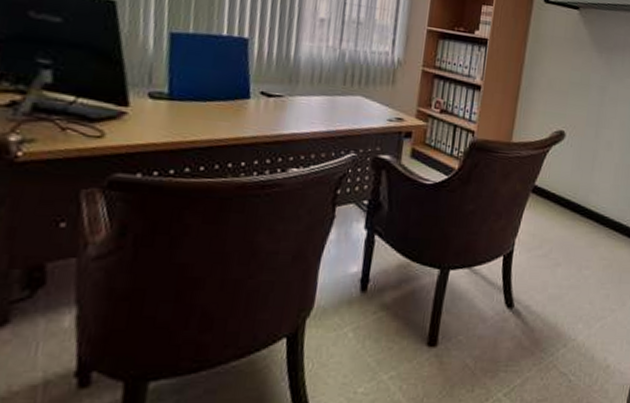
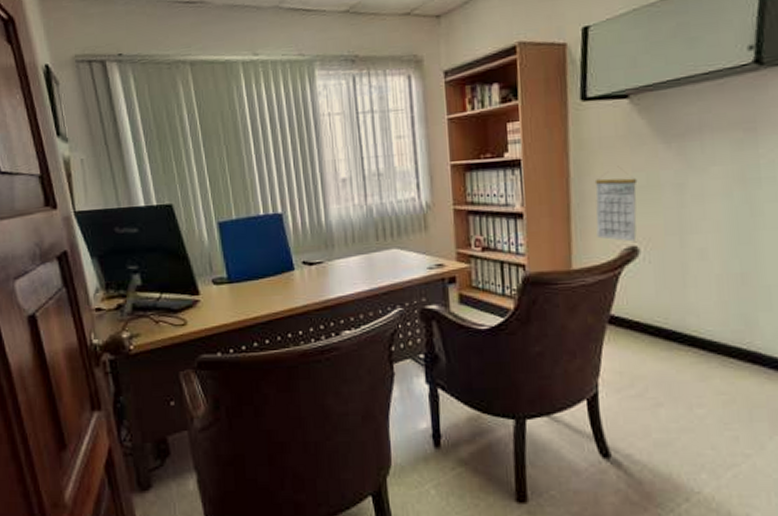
calendar: none [536,62,574,127] -> present [594,166,638,242]

